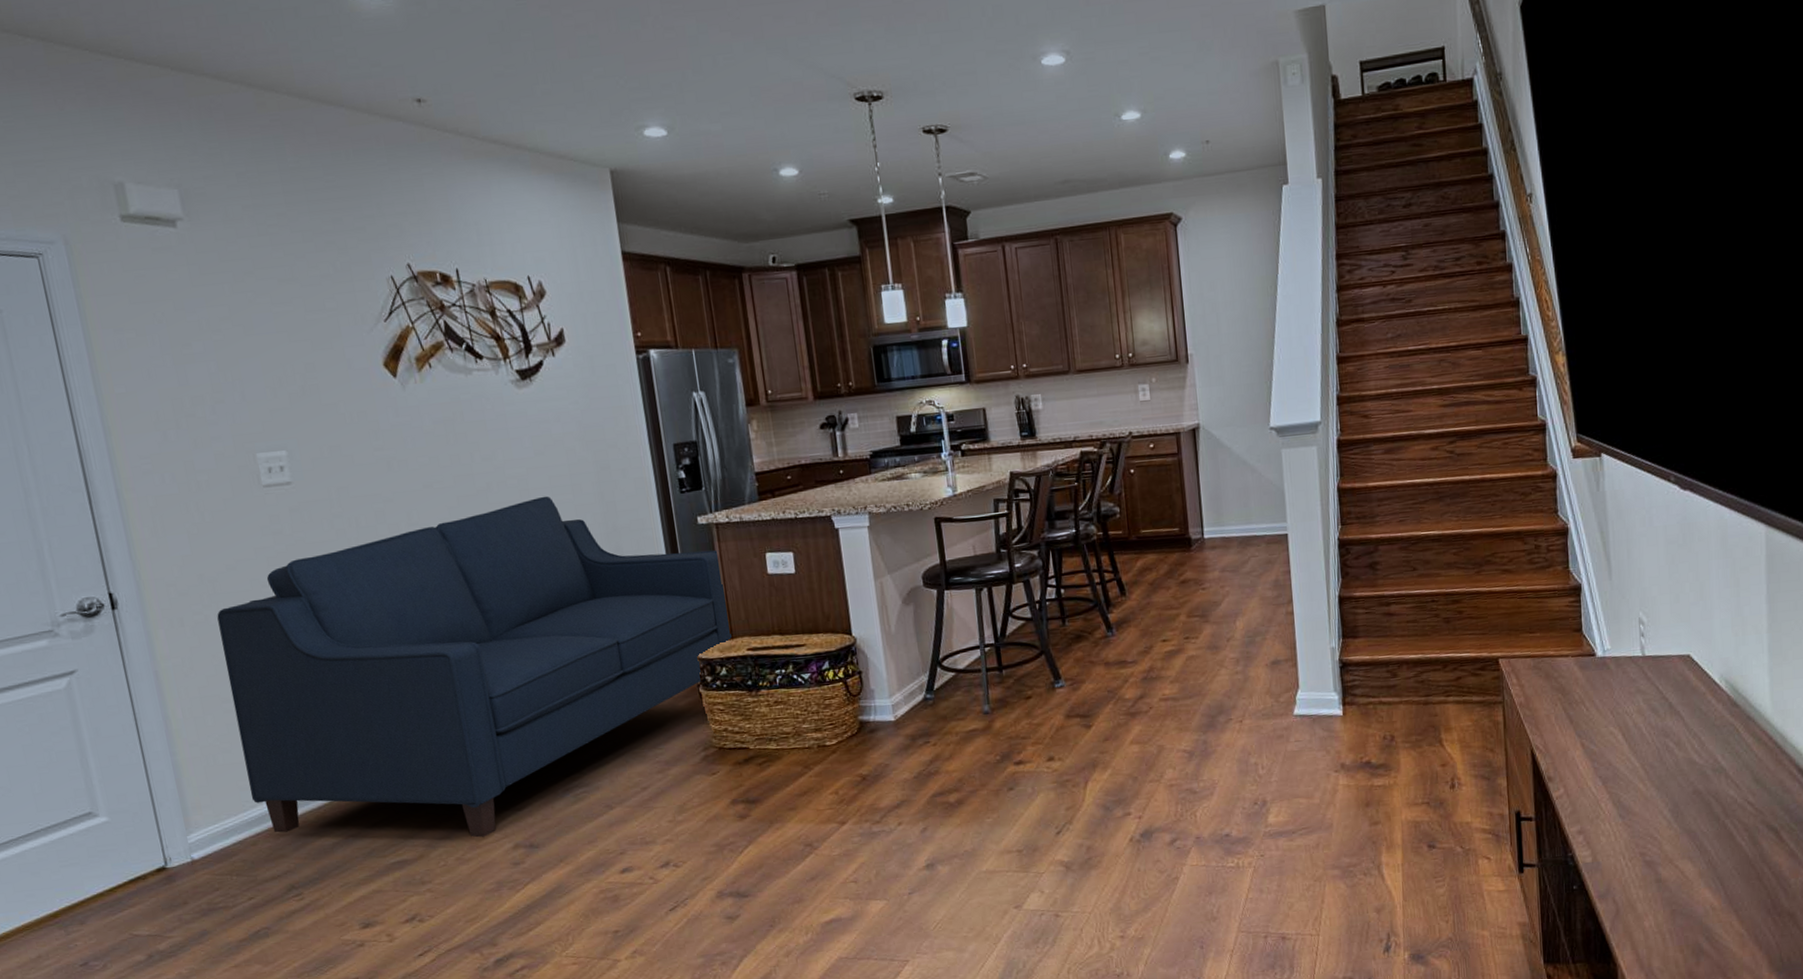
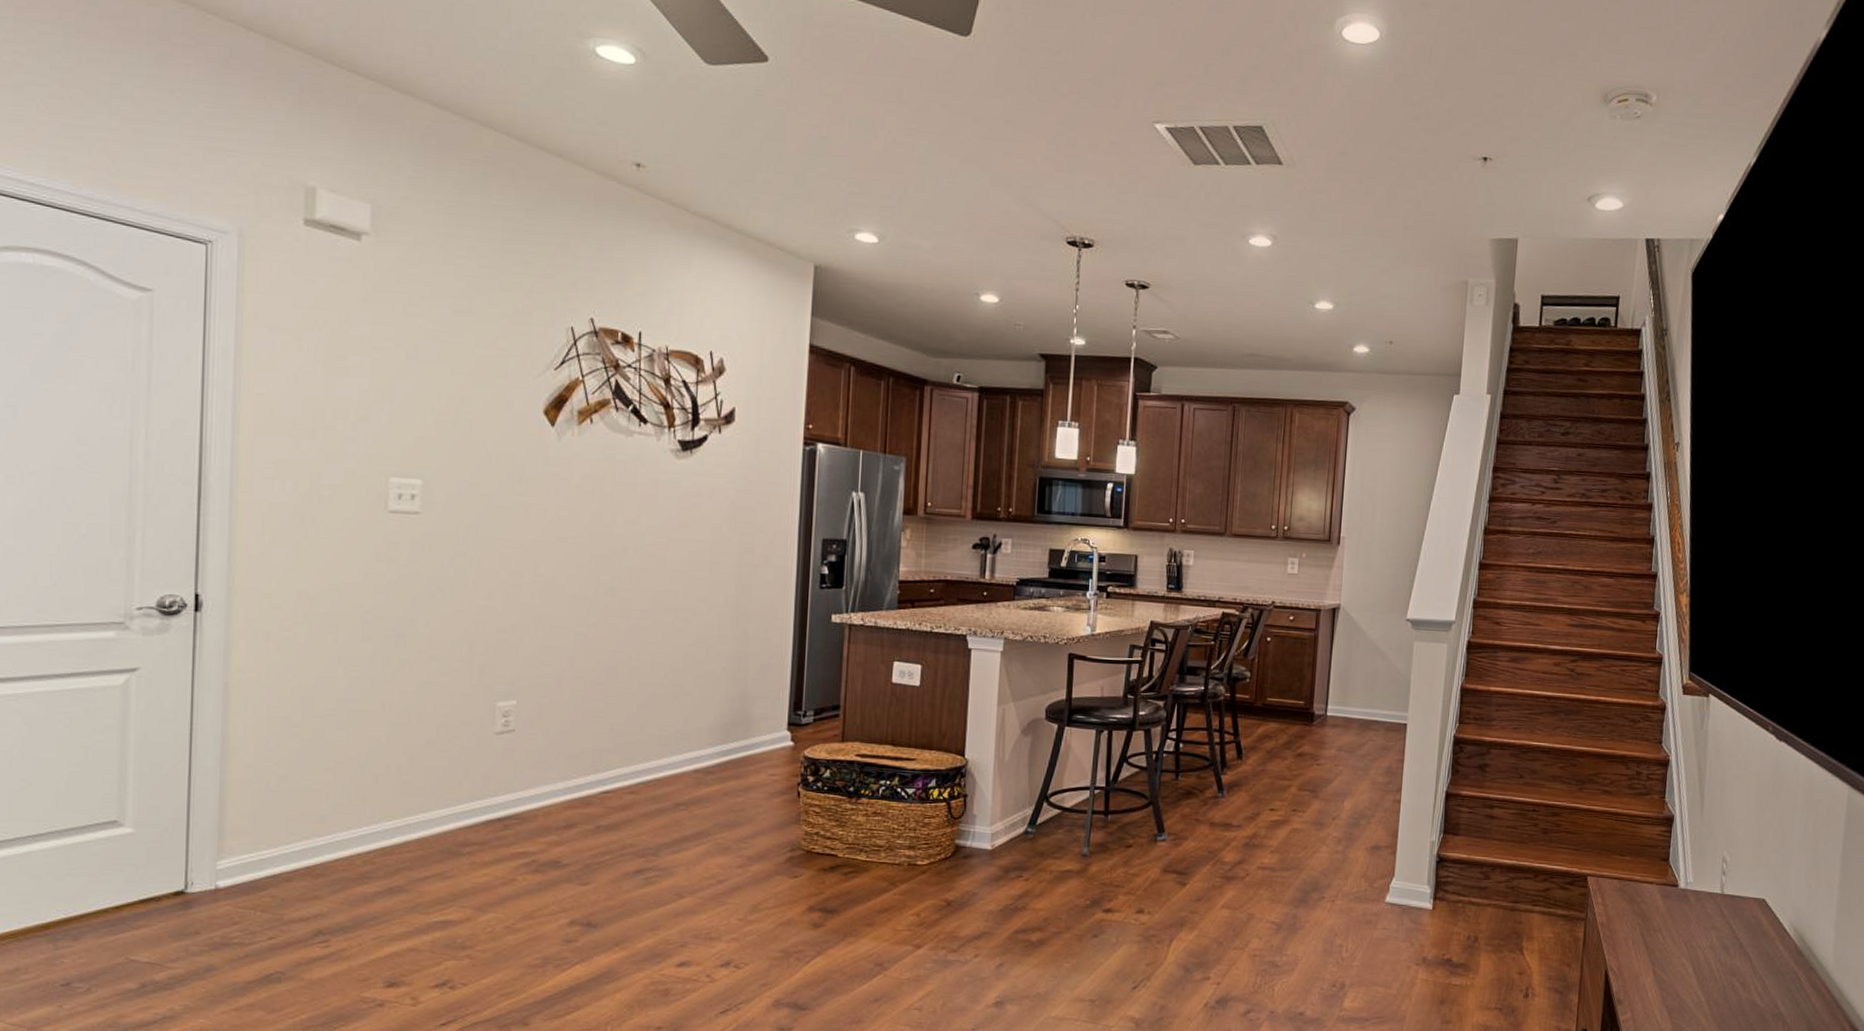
sofa: present [217,496,732,838] -> none [298,568,847,908]

